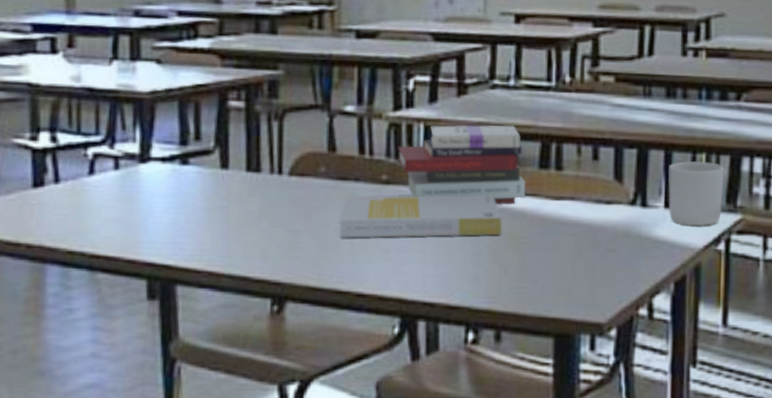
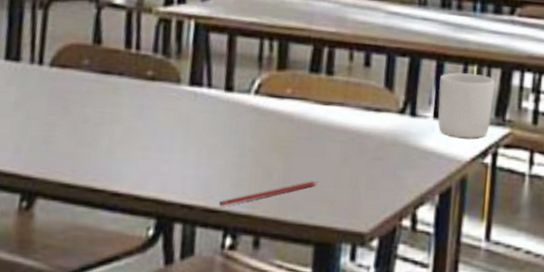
book: present [339,195,503,238] -> none [98,91,269,139]
books: present [398,124,526,205] -> none [165,23,296,107]
pencil: none [458,275,554,303] -> present [218,181,318,207]

